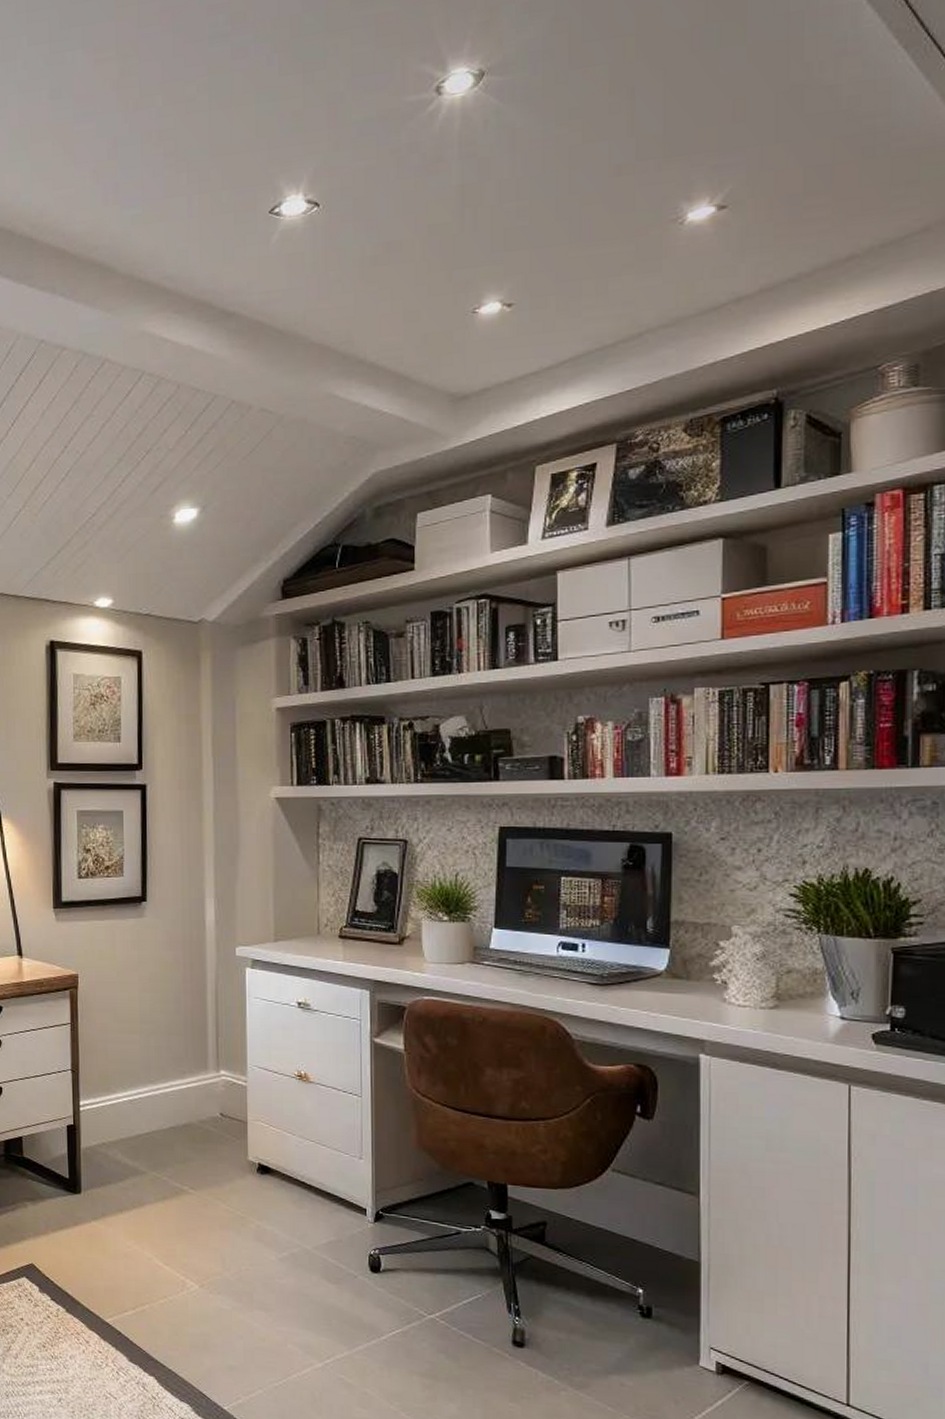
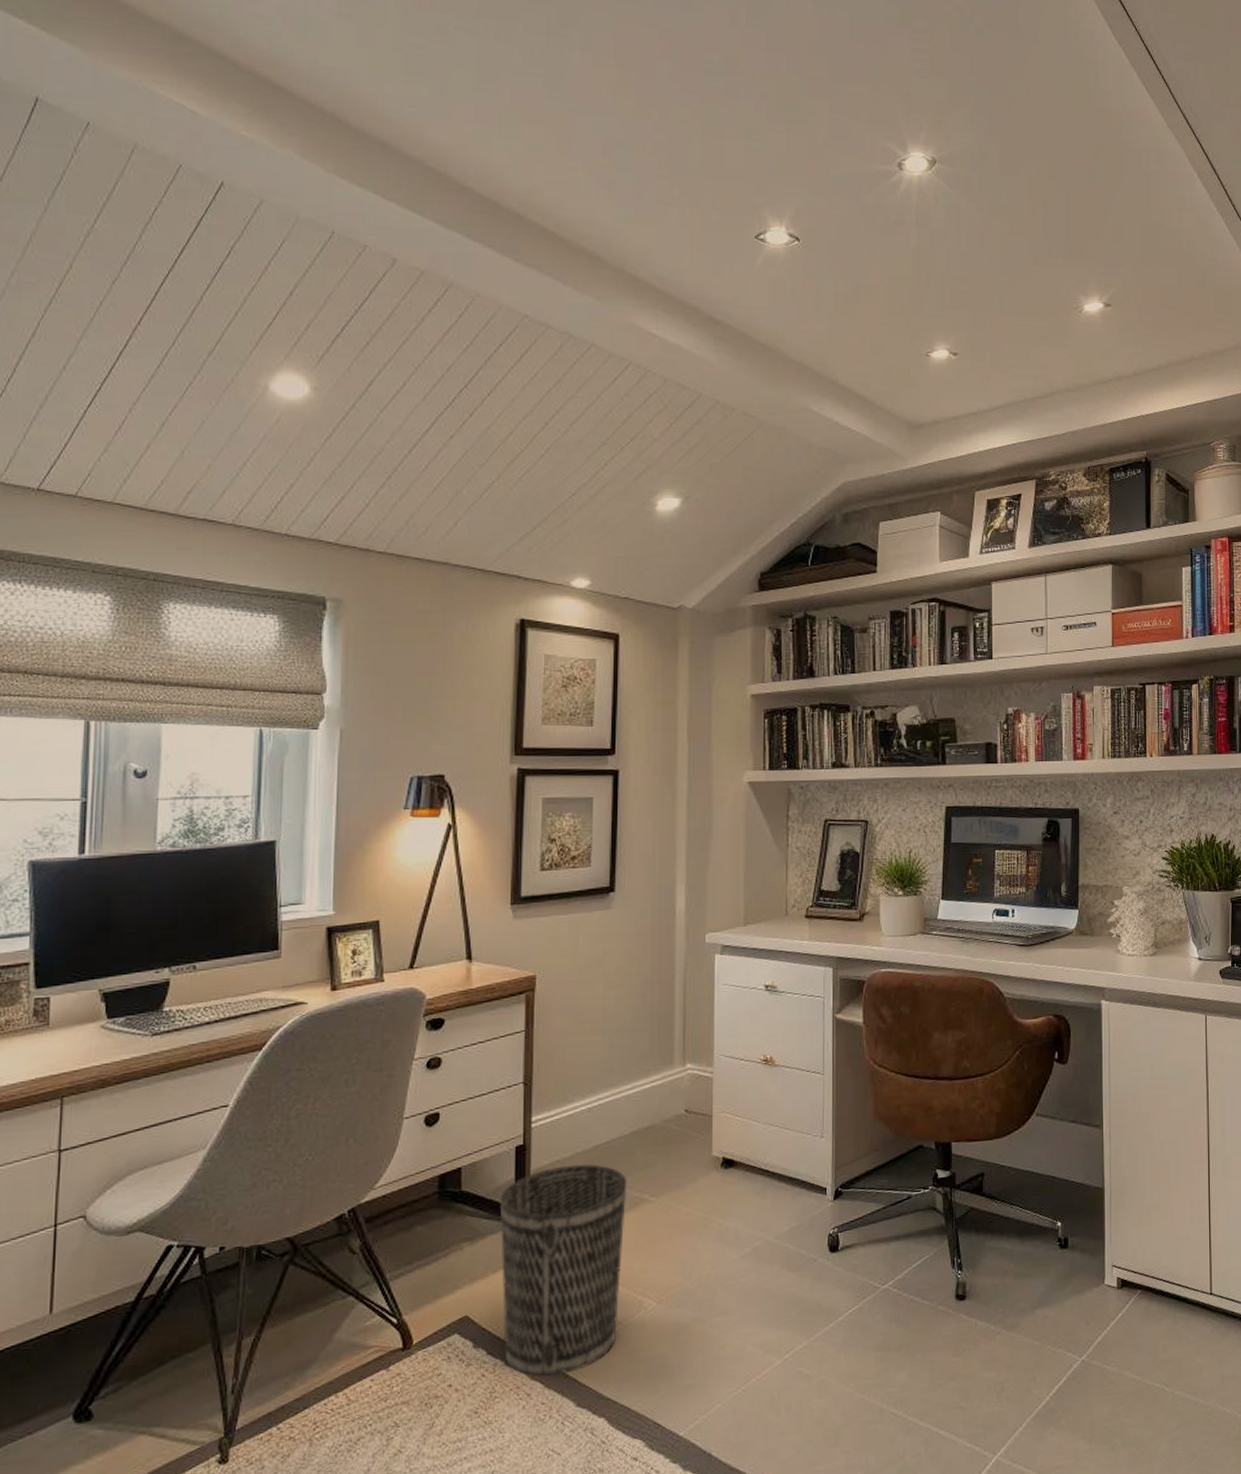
wastebasket: none [55,1148,168,1331] -> present [499,1164,628,1377]

